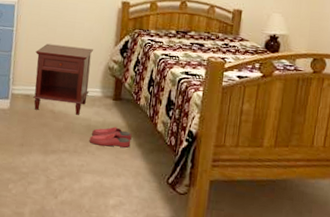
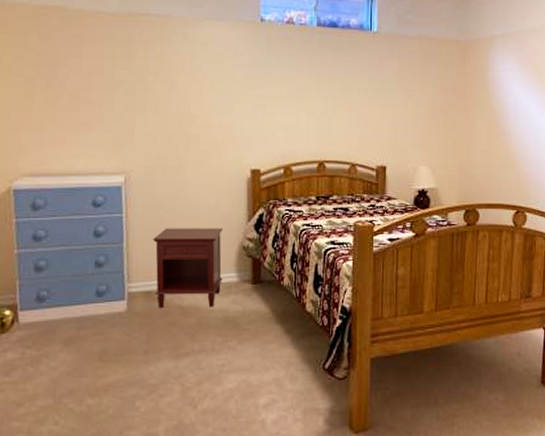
slippers: present [89,127,132,148] -> none [228,314,278,339]

